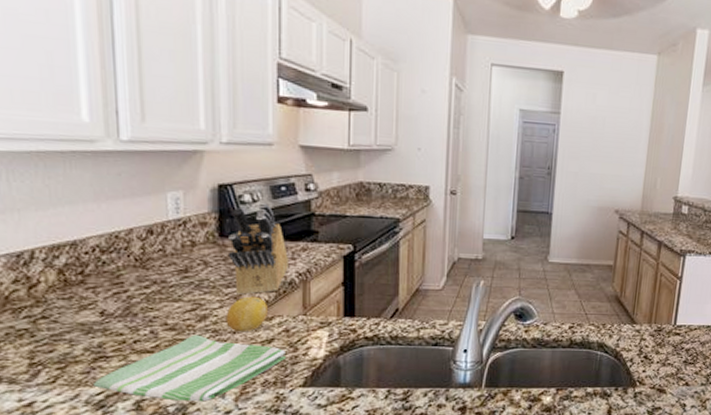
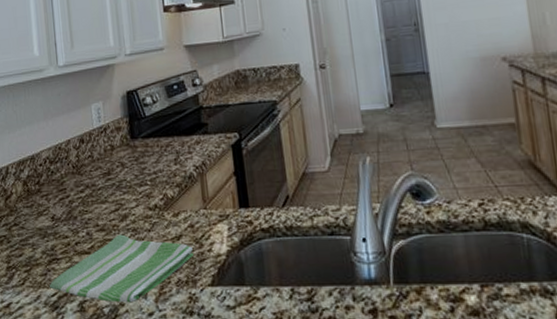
fruit: present [225,296,268,333] -> none [141,193,174,230]
knife block: present [227,203,288,295] -> none [138,103,187,192]

